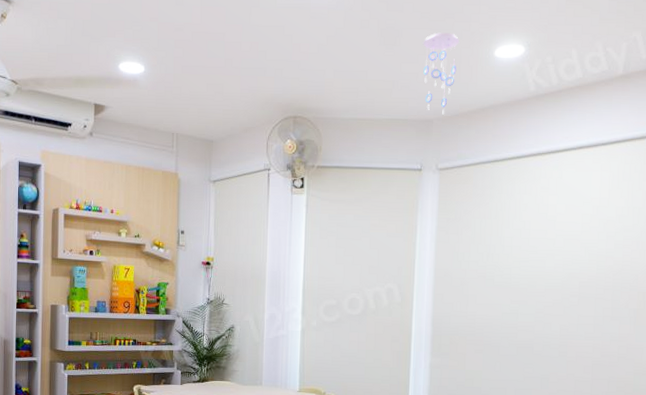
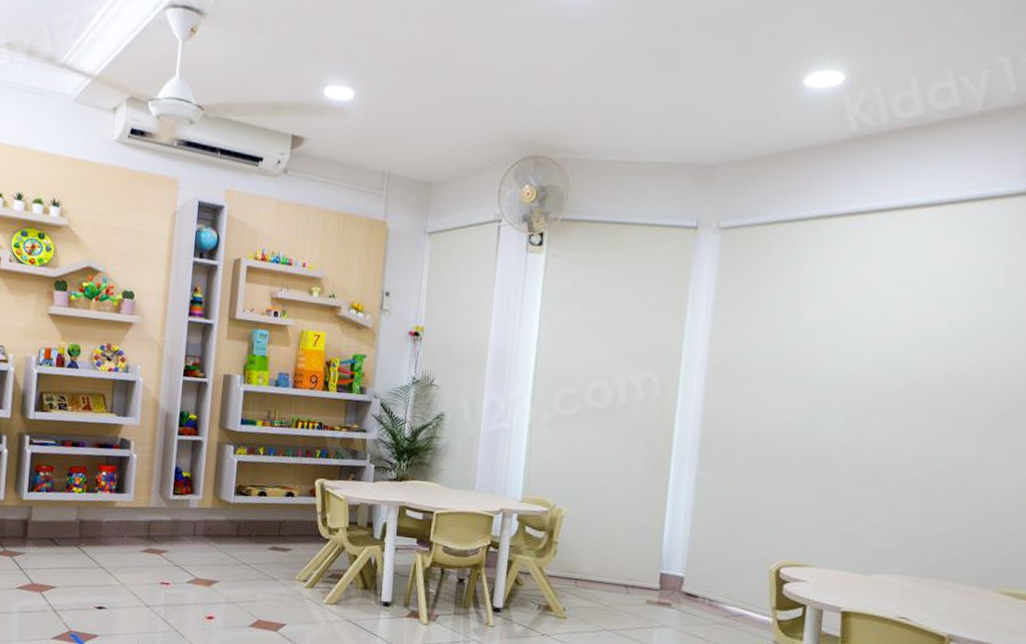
ceiling mobile: present [422,32,460,115] -> none [706,54,757,159]

